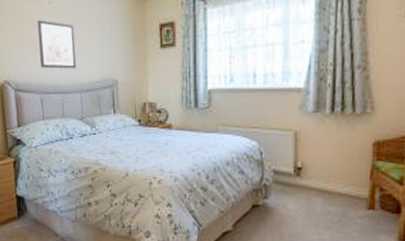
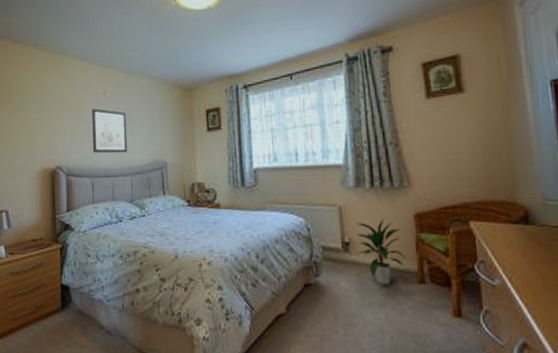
indoor plant: none [310,145,359,210] -> present [356,219,407,286]

